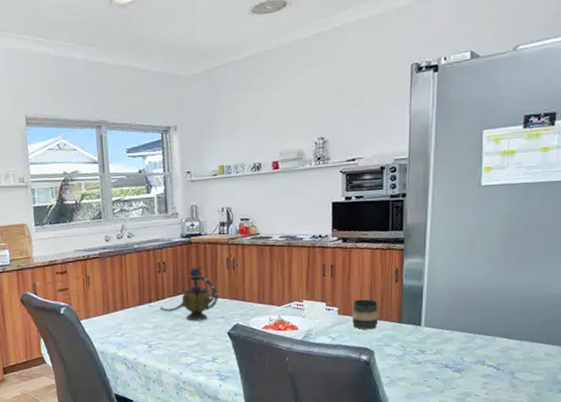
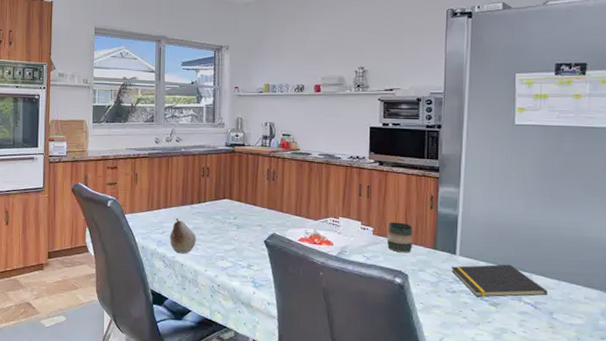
fruit: none [129,319,158,355] -> present [170,218,196,254]
teapot: present [159,266,219,321] -> none [200,174,258,227]
notepad: none [416,330,510,366] -> present [451,264,548,298]

